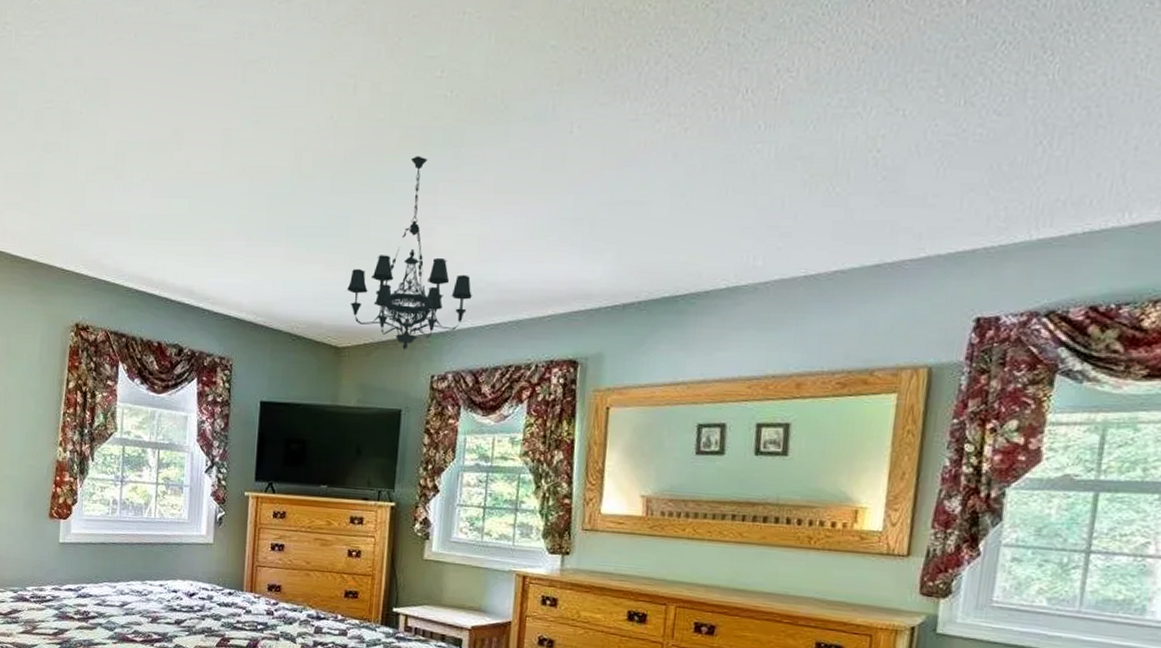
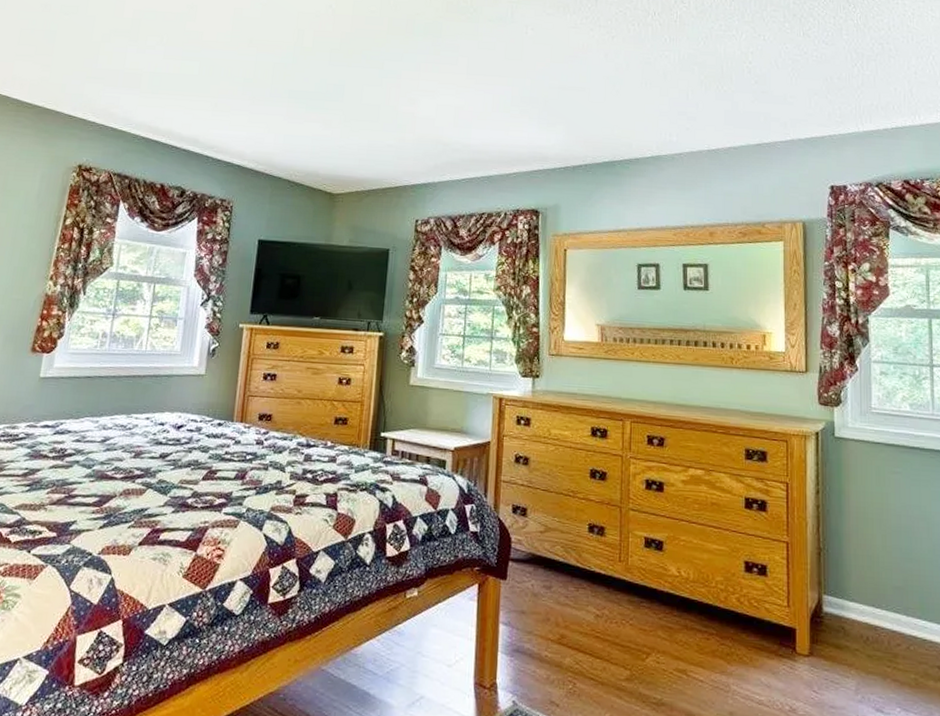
chandelier: present [347,156,472,350] -> none [341,41,450,198]

